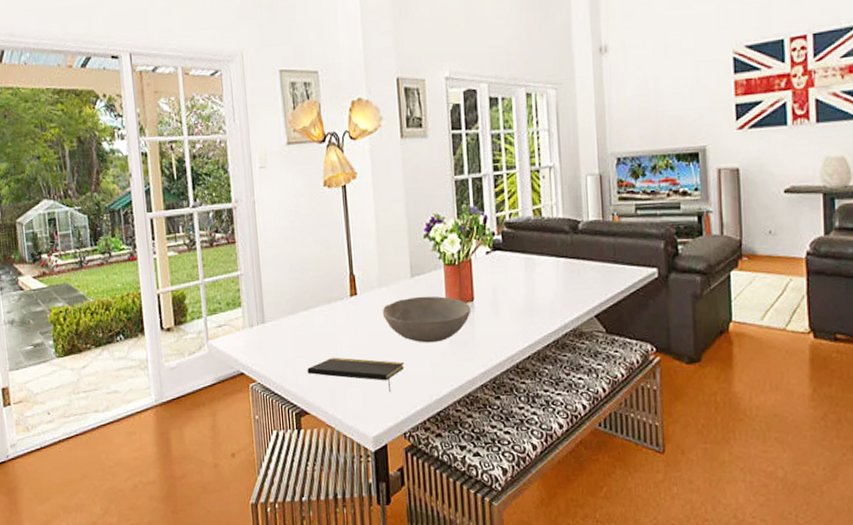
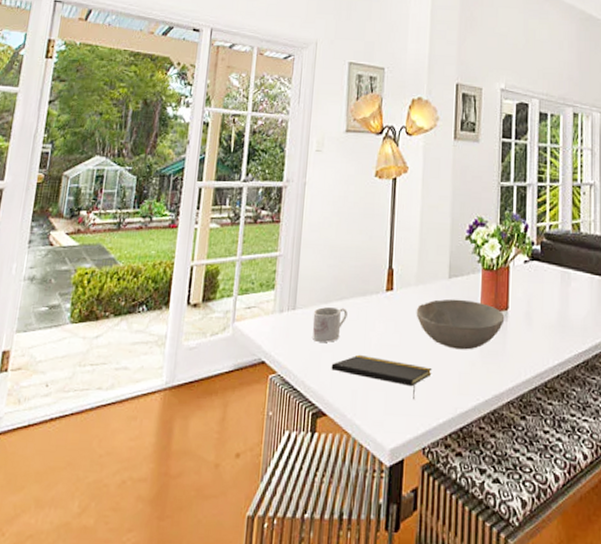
mug: none [282,317,316,350] -> present [312,307,348,342]

